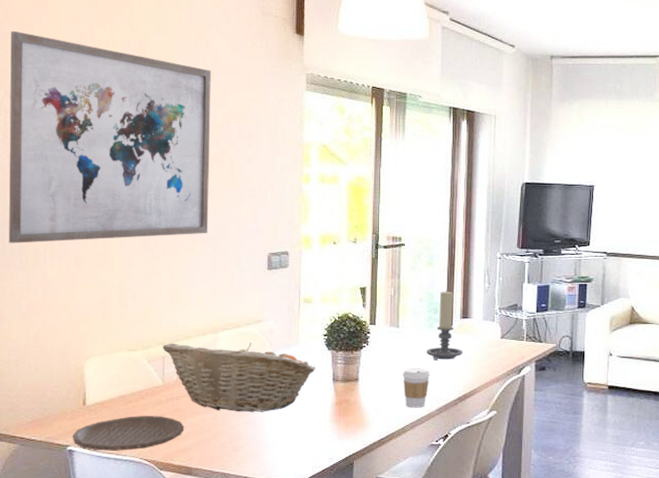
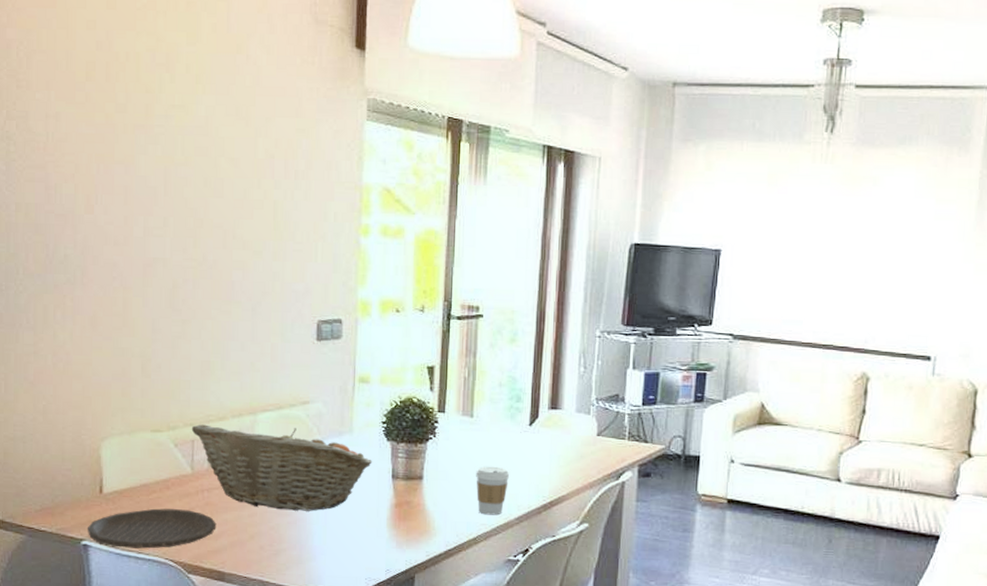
wall art: present [9,30,211,244] -> none [13,37,252,299]
candle holder: present [427,291,463,361] -> none [506,375,550,460]

